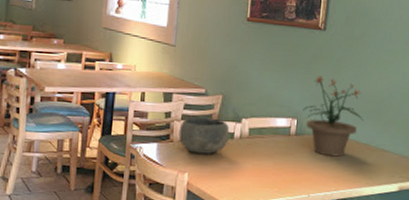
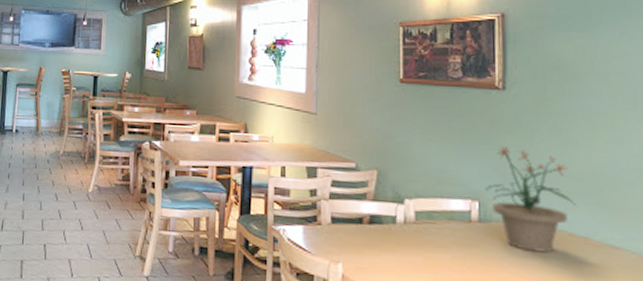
bowl: present [178,117,230,154] -> none [327,196,390,241]

